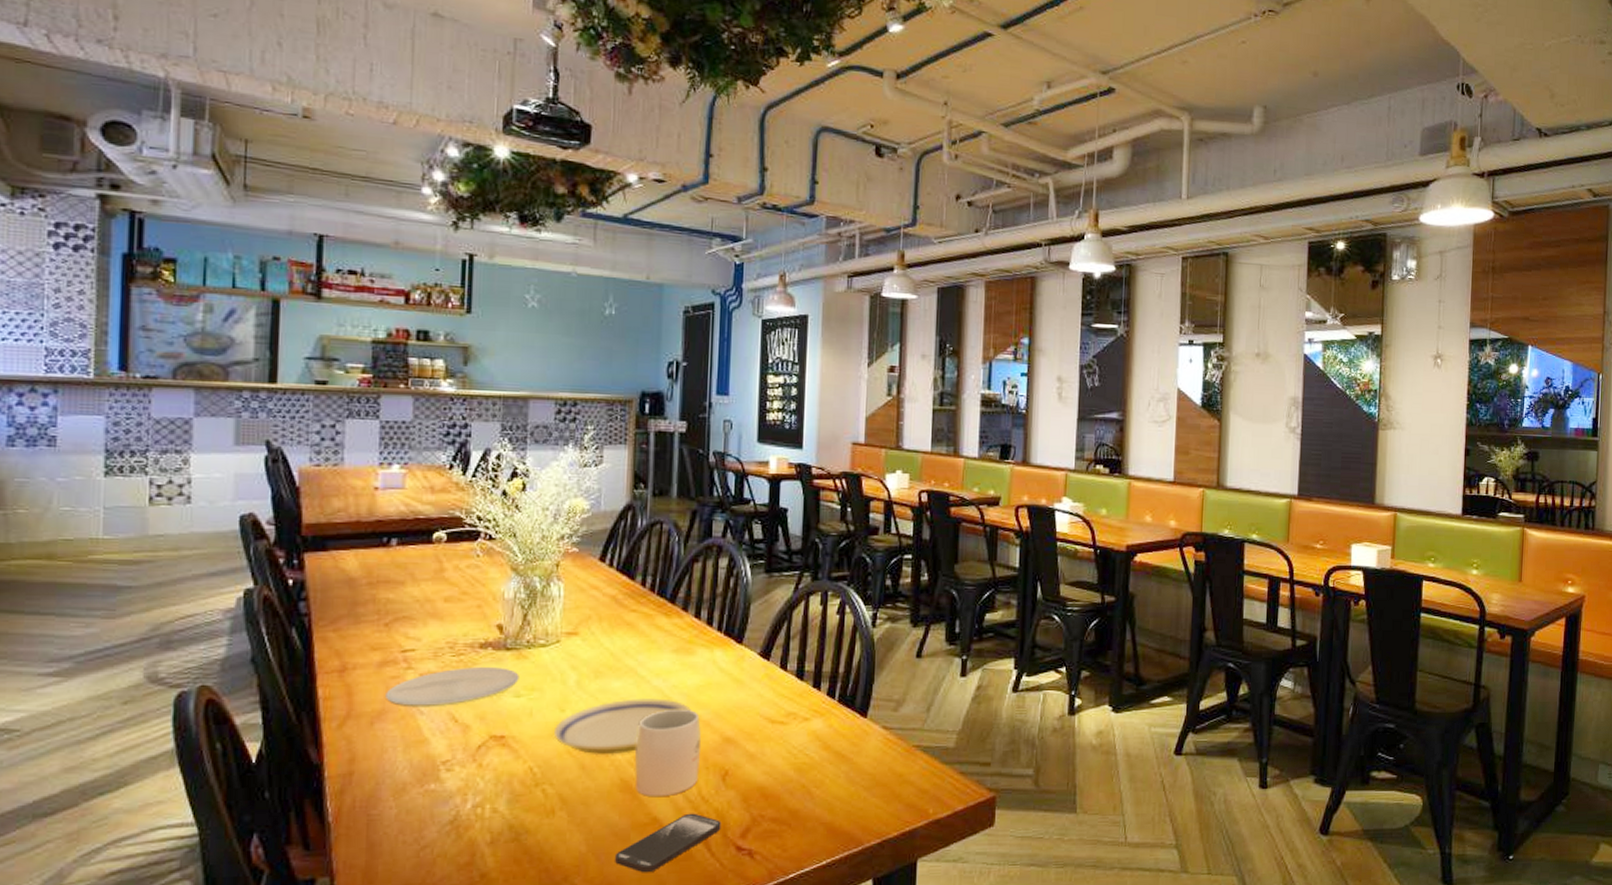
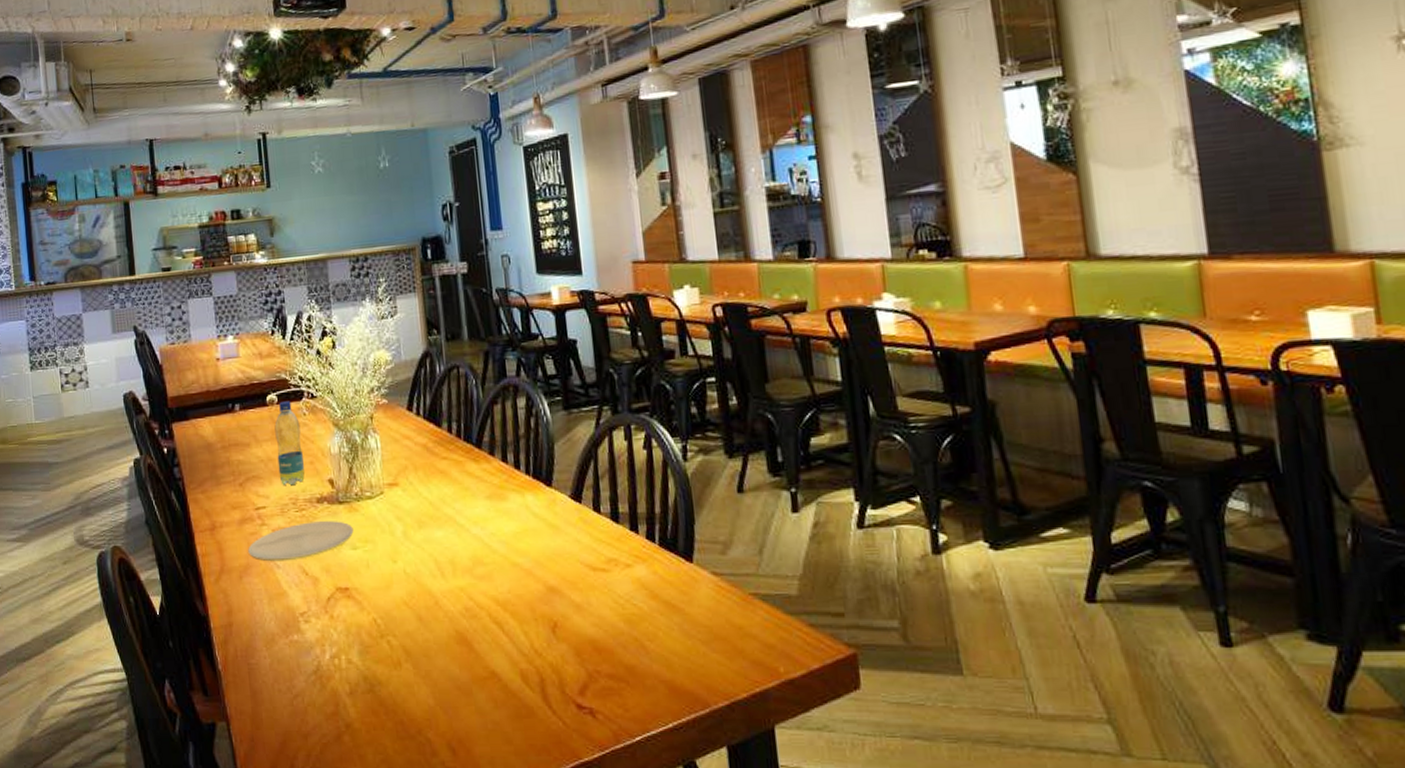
bottle: none [436,540,471,629] -> present [274,401,305,486]
plate: present [554,698,691,756] -> none [390,547,512,607]
smartphone: present [615,813,722,873] -> none [461,667,559,730]
mug: present [635,709,702,798] -> none [464,557,529,650]

